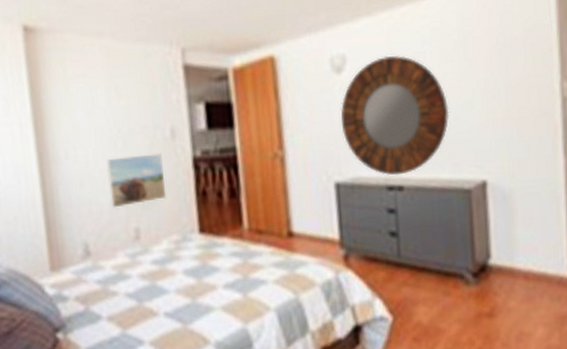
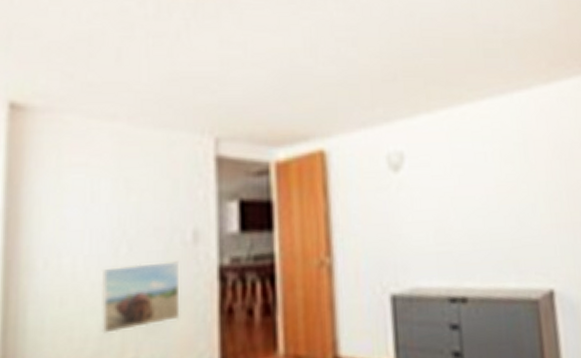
home mirror: present [340,55,450,176] -> none [397,154,513,286]

